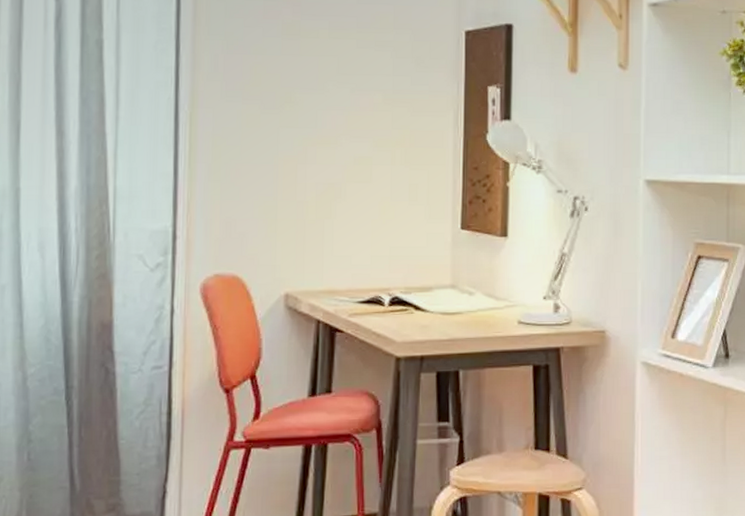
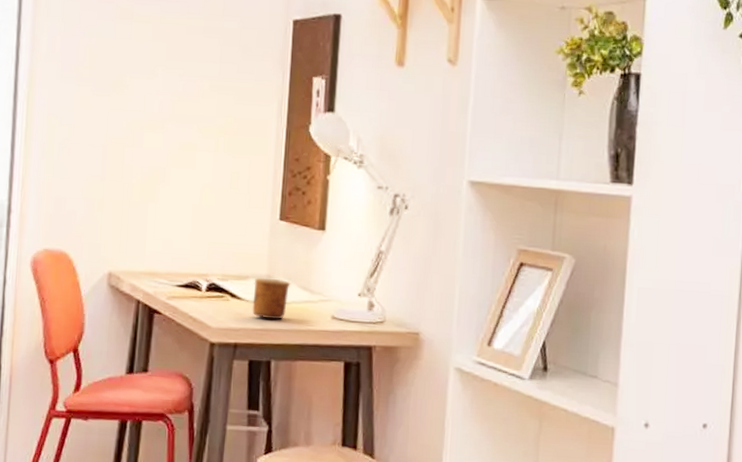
cup: none [437,288,475,329] -> present [252,277,291,320]

